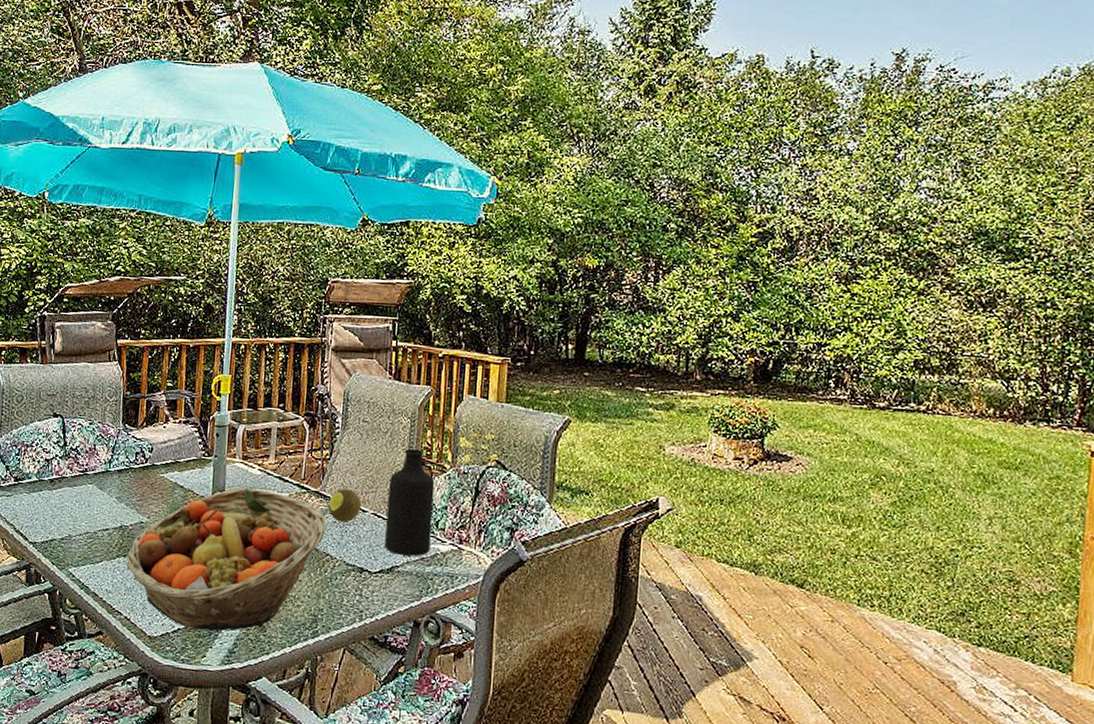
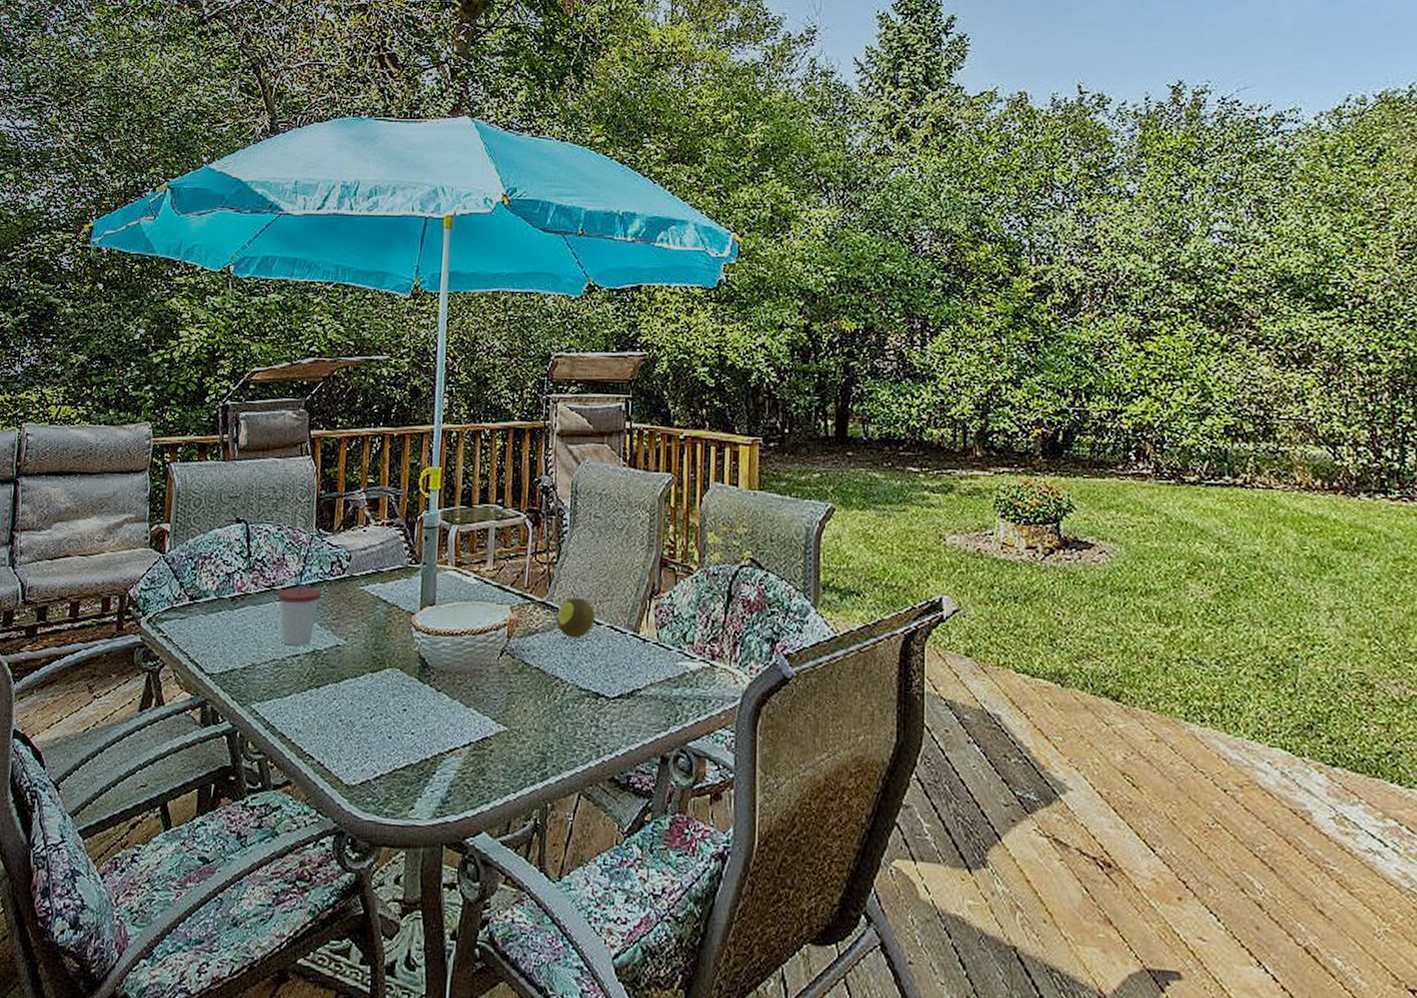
cup: none [90,468,127,522] -> present [278,581,321,646]
fruit basket: present [126,488,327,631] -> none [319,600,555,776]
bottle: present [385,449,435,557] -> none [624,548,680,677]

